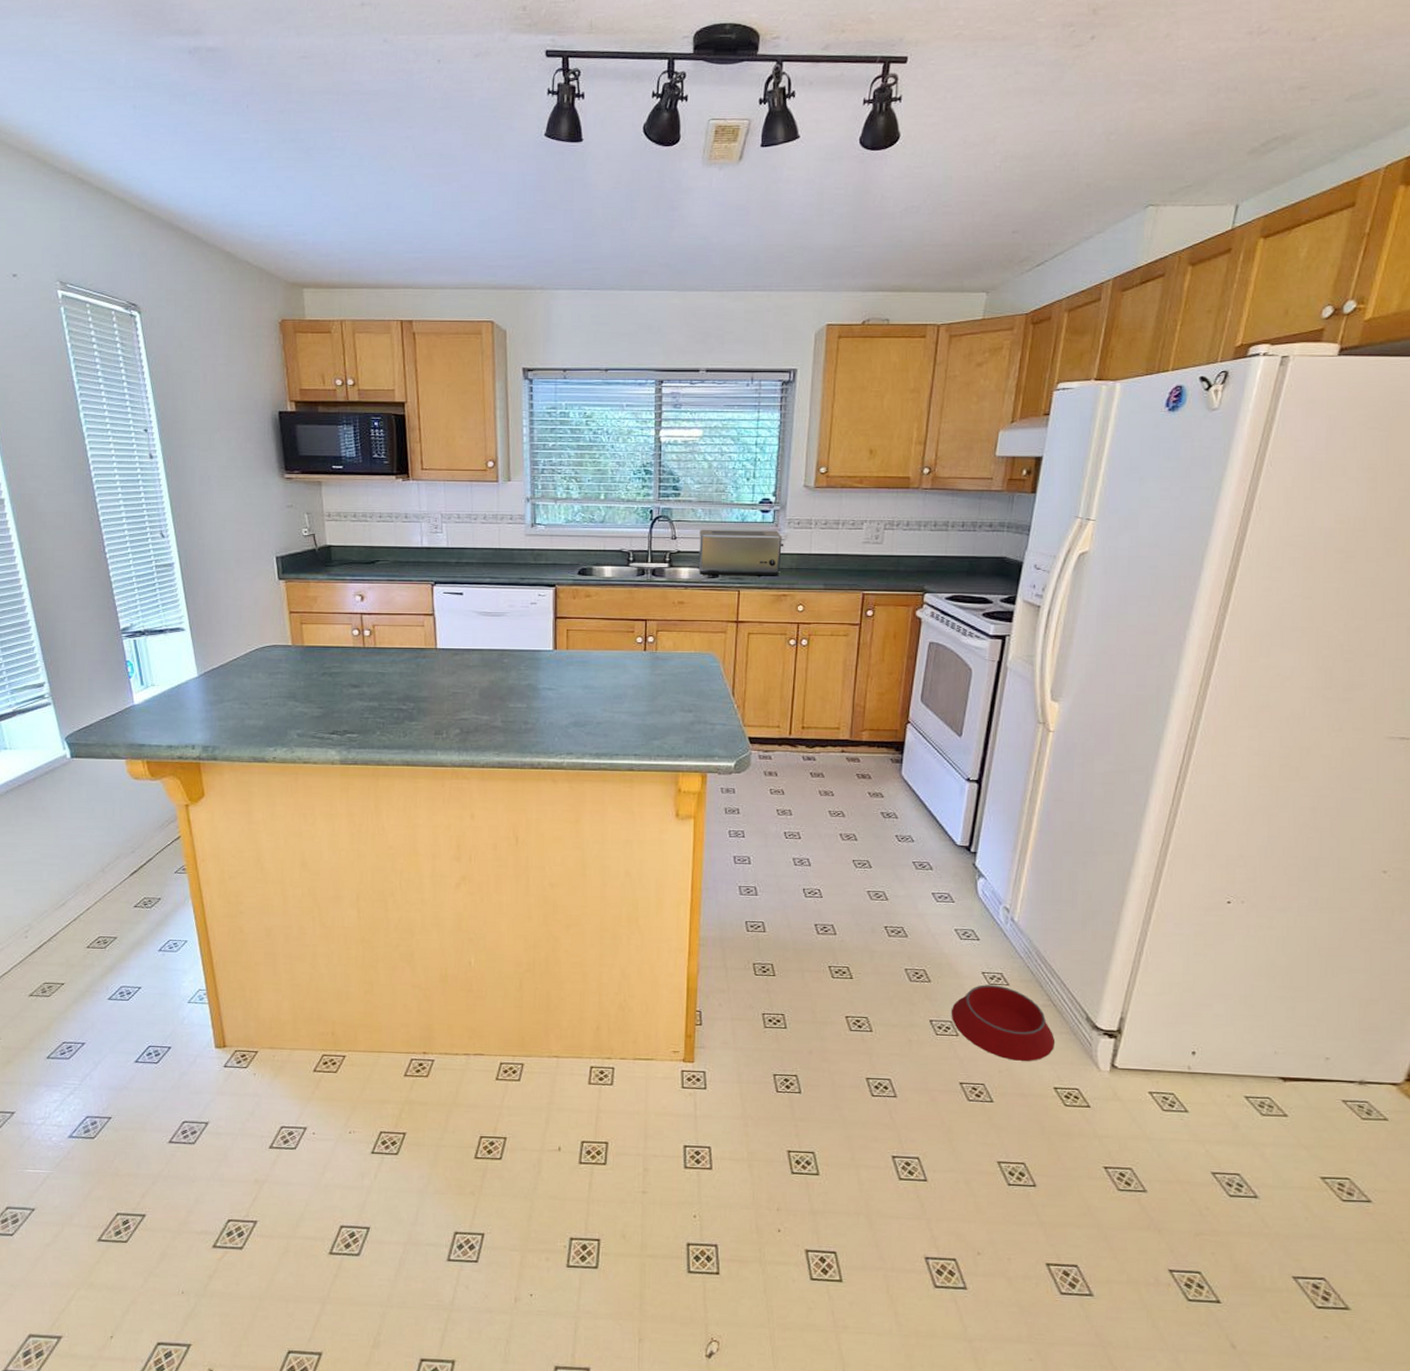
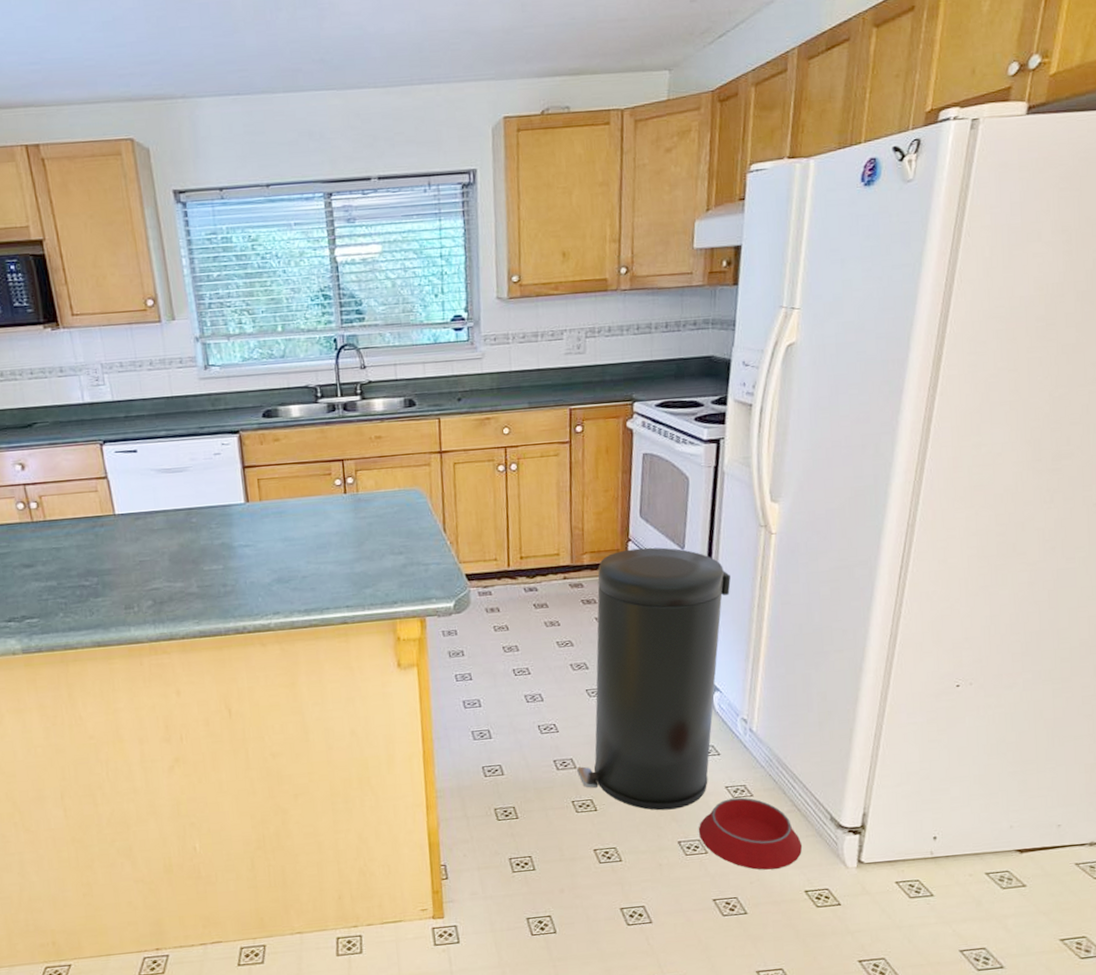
toaster: present [698,529,784,576] -> none [390,349,482,405]
pedal bin: none [837,731,1005,988] -> present [577,547,731,810]

